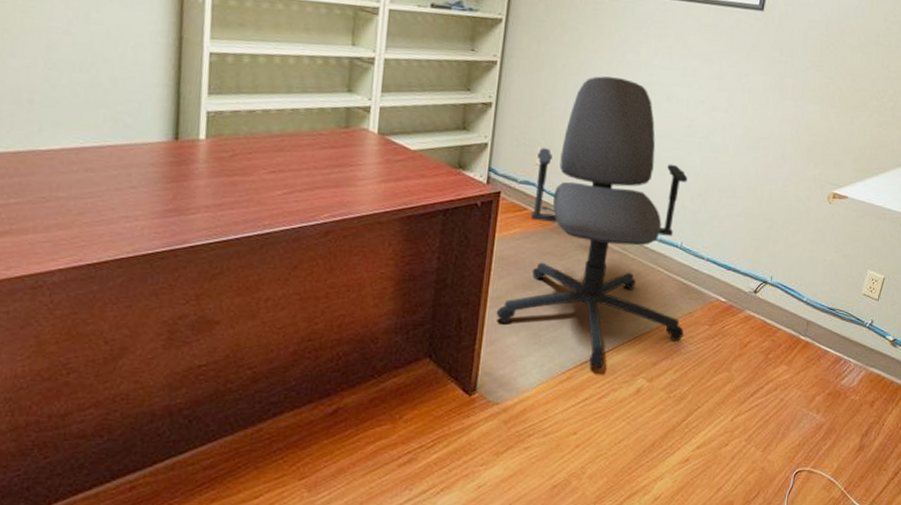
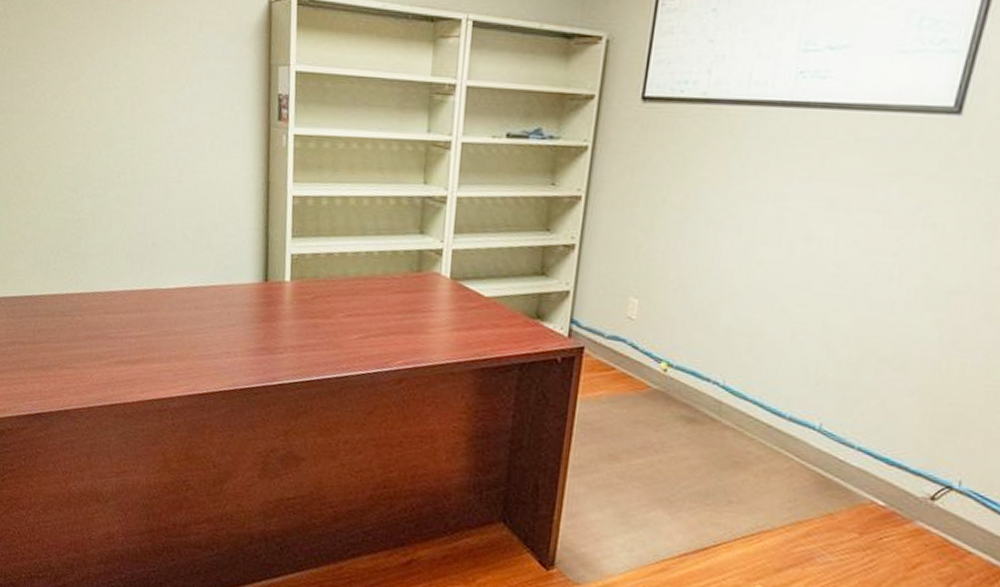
office chair: present [496,76,688,368] -> none [577,211,833,565]

